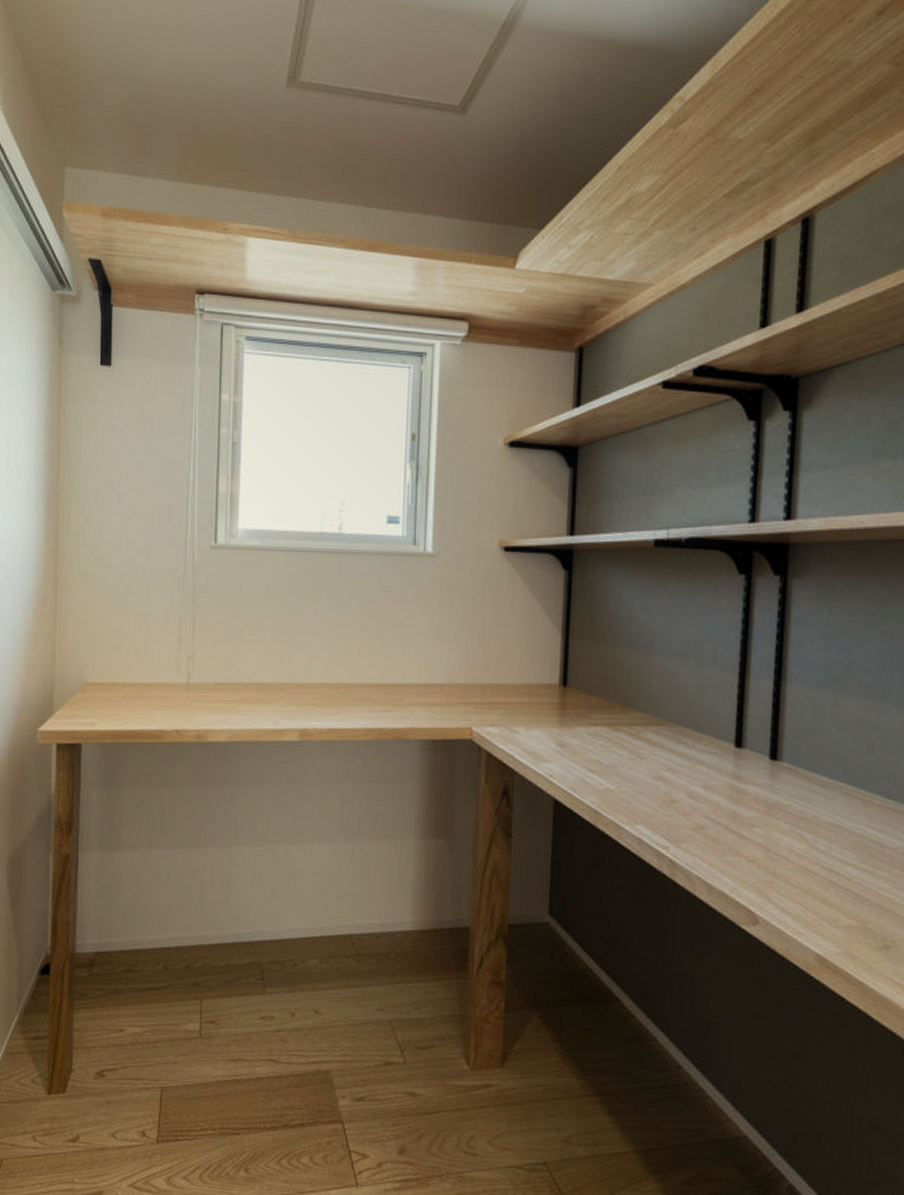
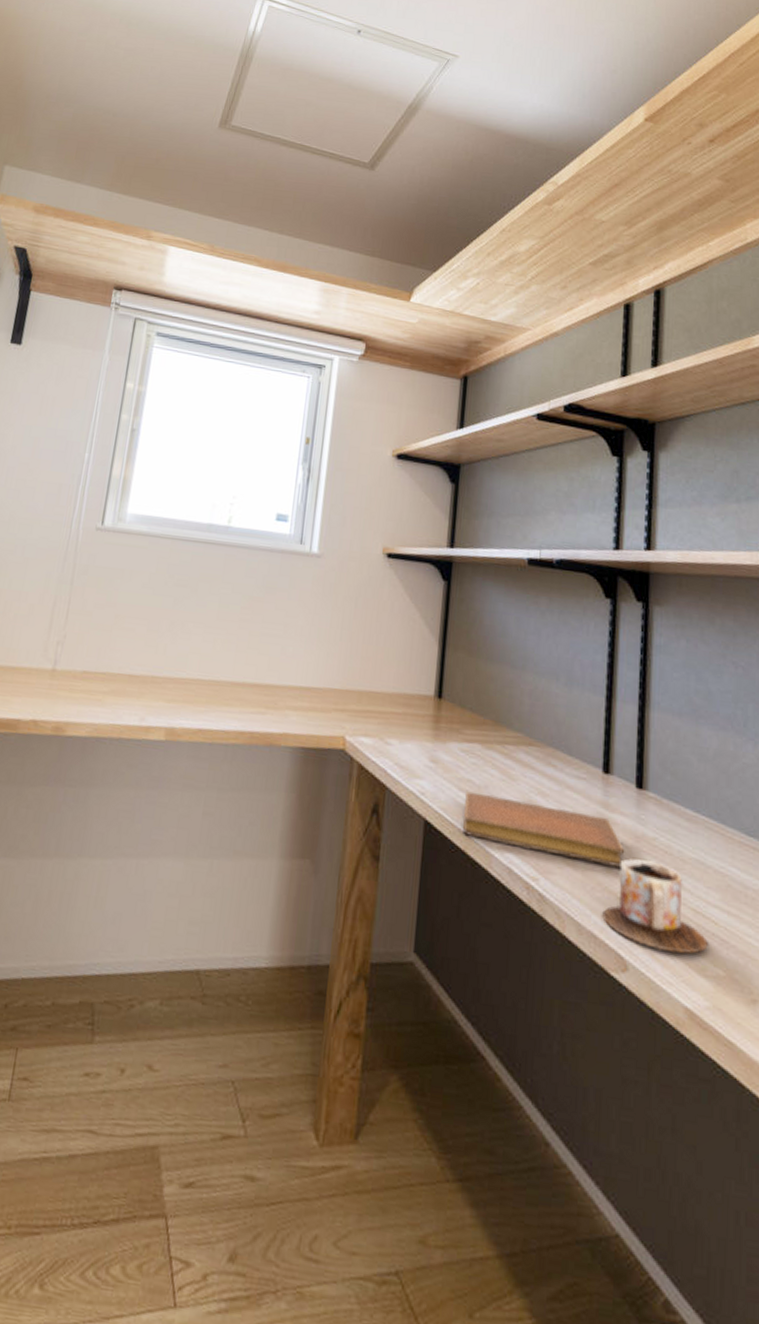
notebook: none [592,771,756,833] -> present [462,791,624,867]
mug: none [733,825,841,908] -> present [602,858,708,954]

